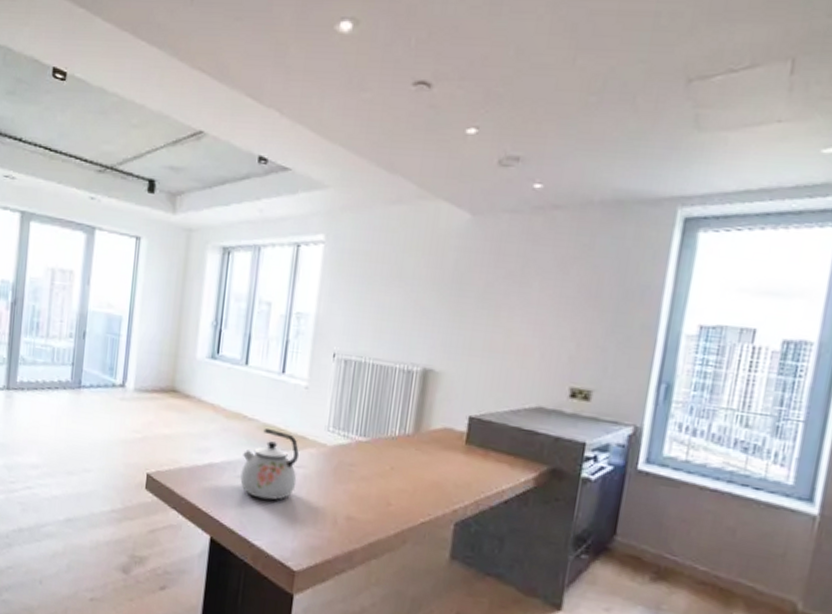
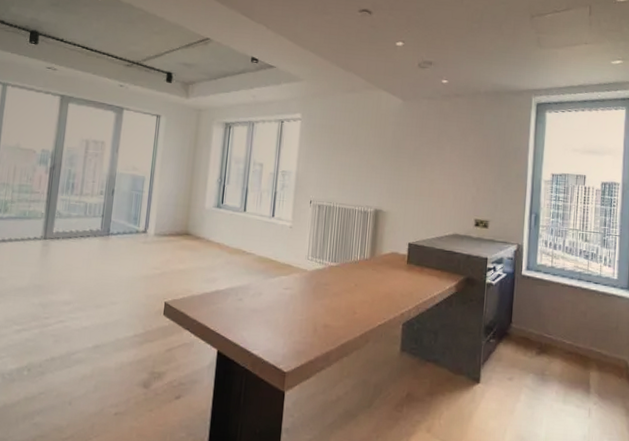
kettle: present [240,428,299,500] -> none [241,260,286,317]

